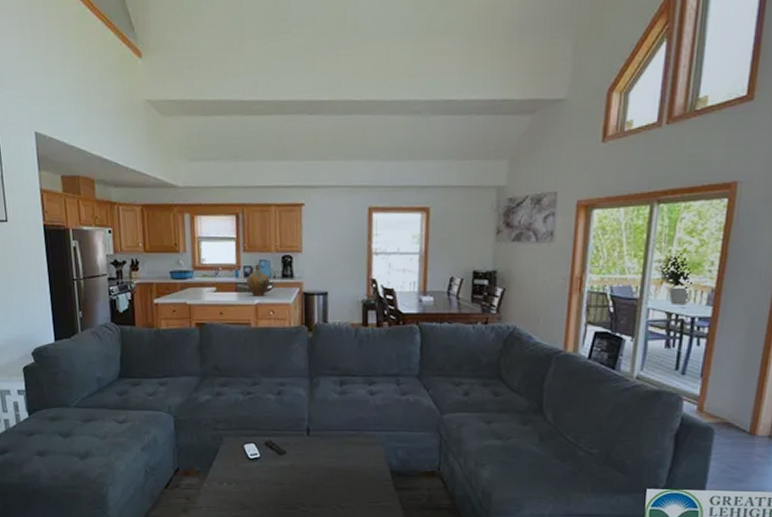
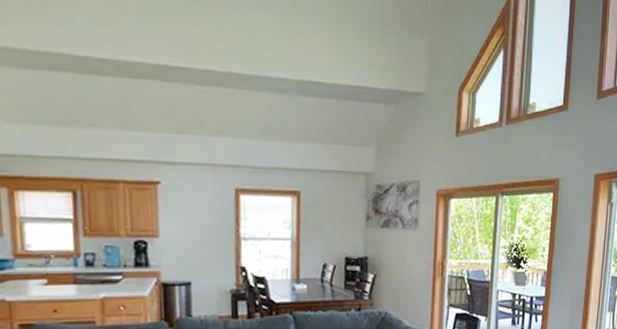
ceramic jug: present [247,264,270,296] -> none [89,250,120,289]

